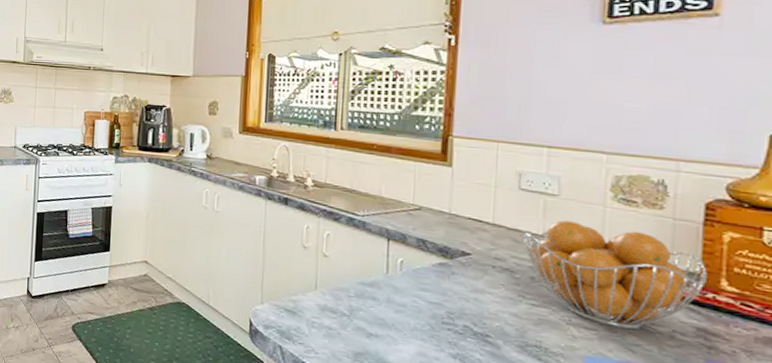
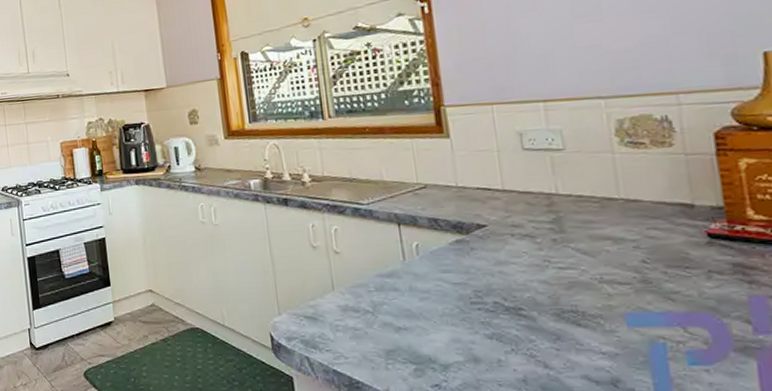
fruit basket: present [522,220,707,330] -> none [535,173,732,278]

